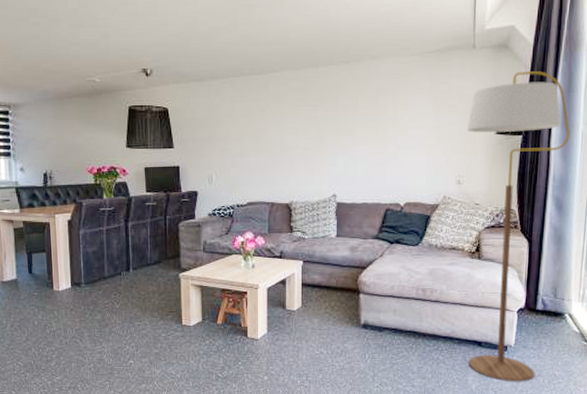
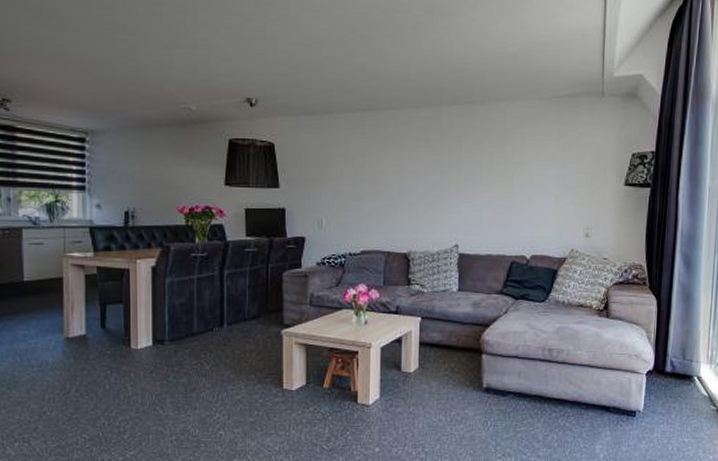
floor lamp: present [467,71,571,382] -> none [596,122,698,450]

